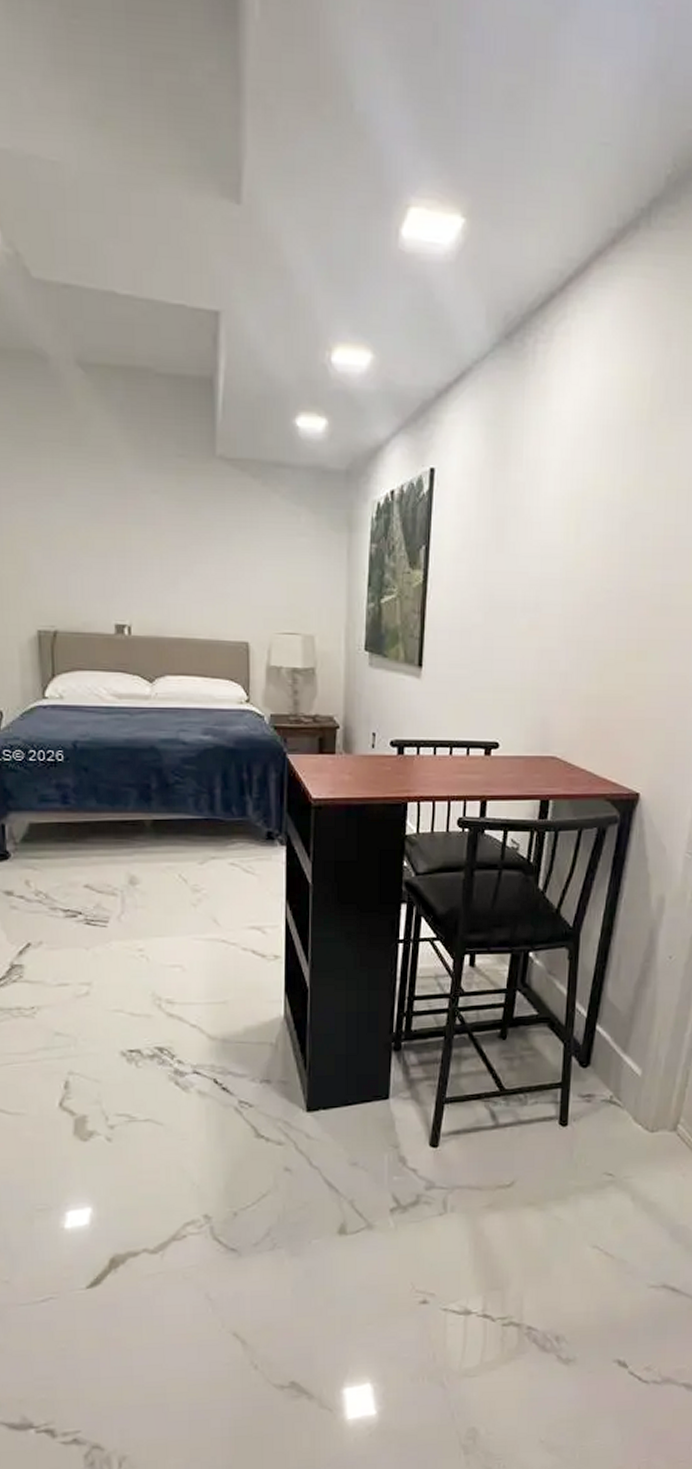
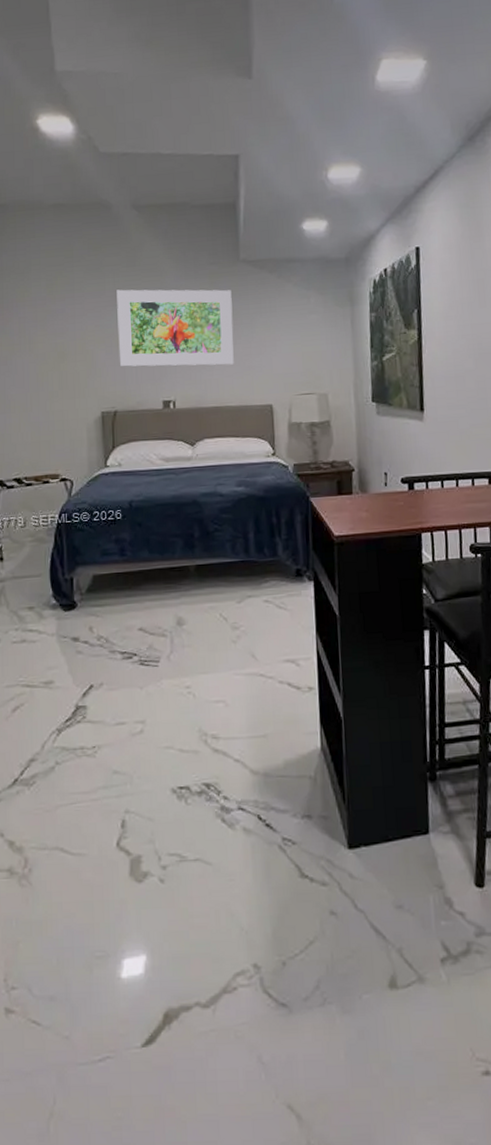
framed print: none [56,475,205,589] -> present [116,289,234,367]

